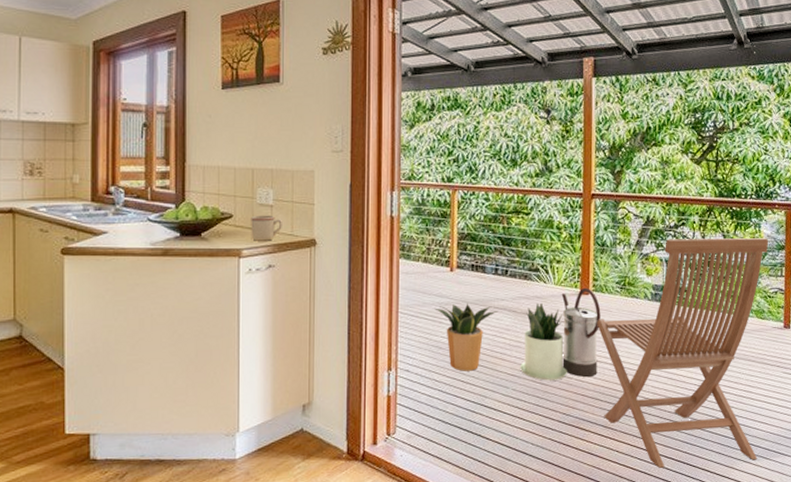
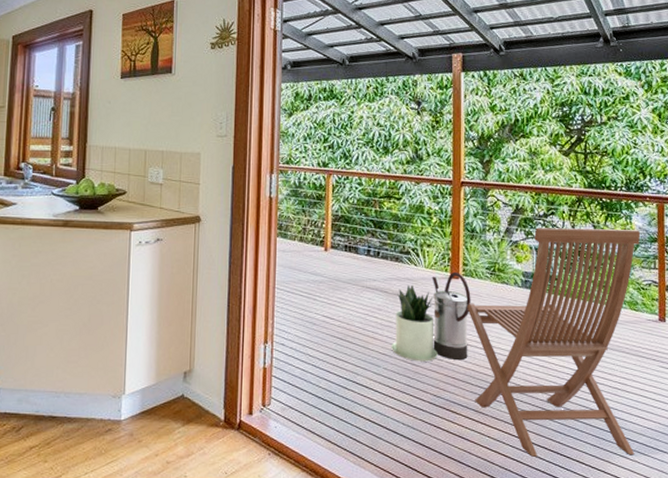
mug: present [251,215,282,241] -> none [142,192,170,216]
potted plant: present [434,303,499,371] -> none [309,282,371,348]

